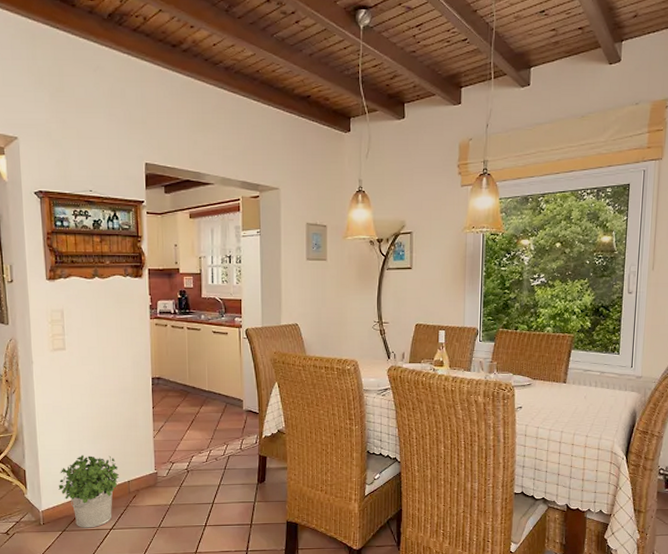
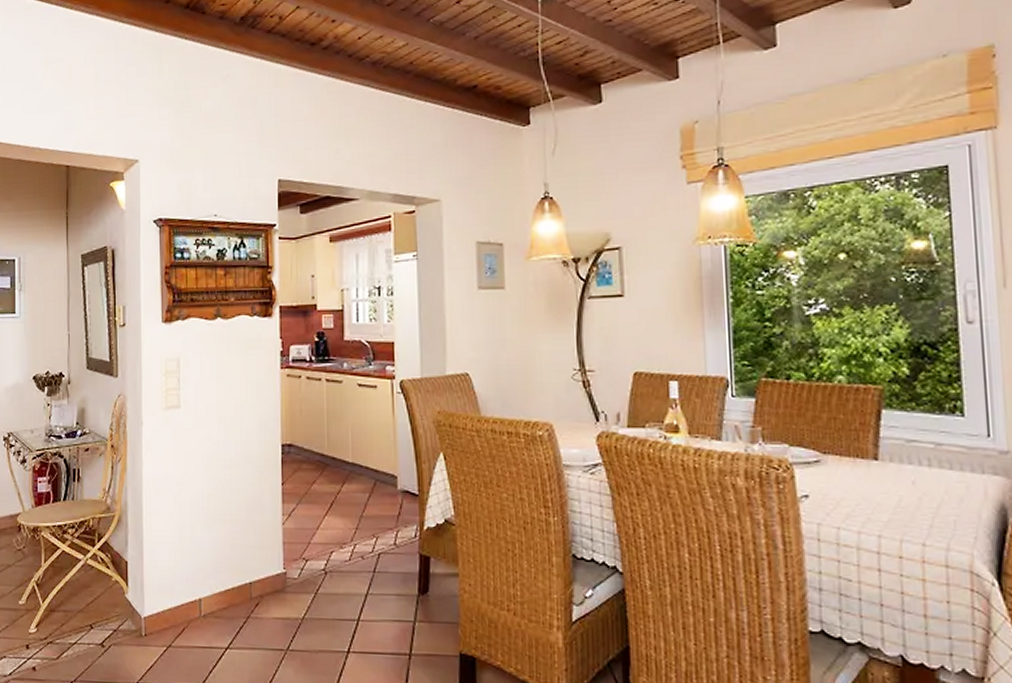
potted plant: present [58,455,119,528] -> none [165,544,238,645]

